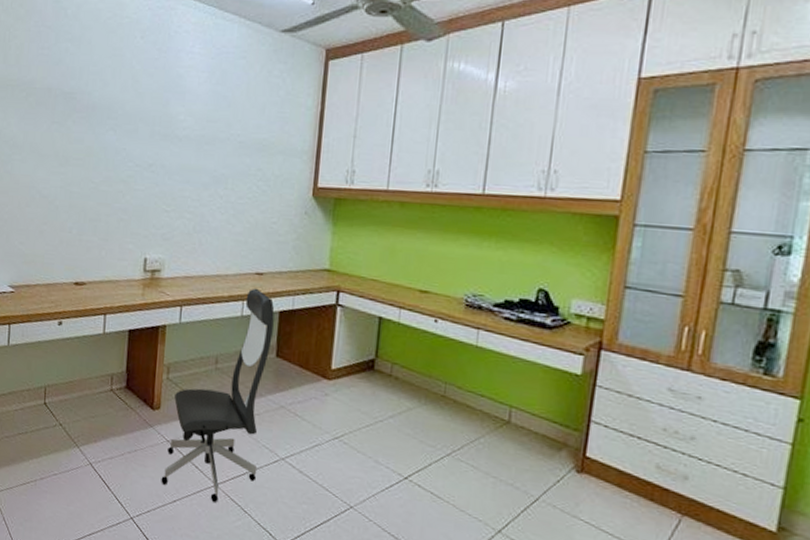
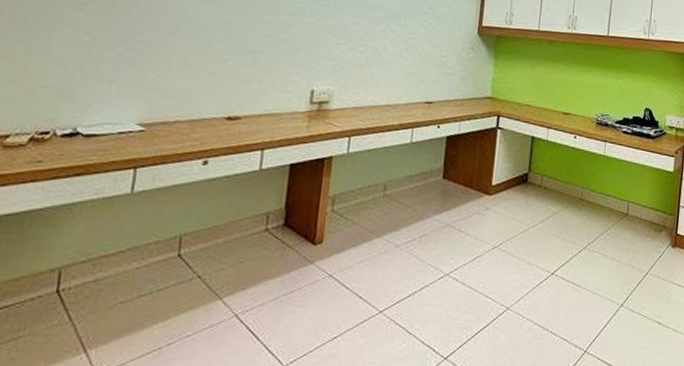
office chair: present [161,288,275,502] -> none [320,116,443,330]

